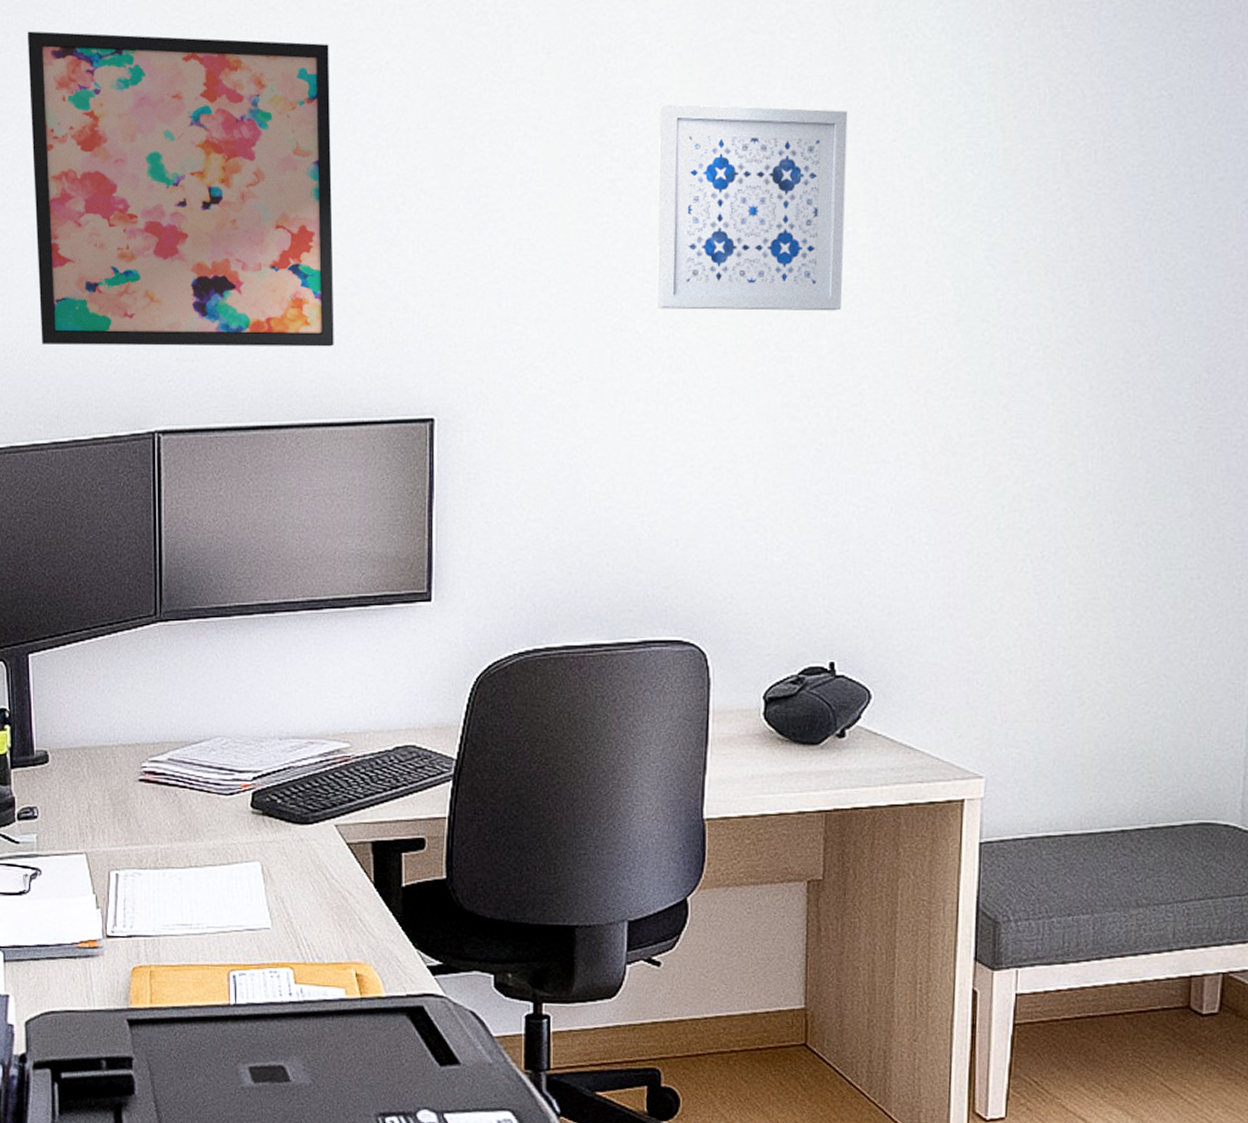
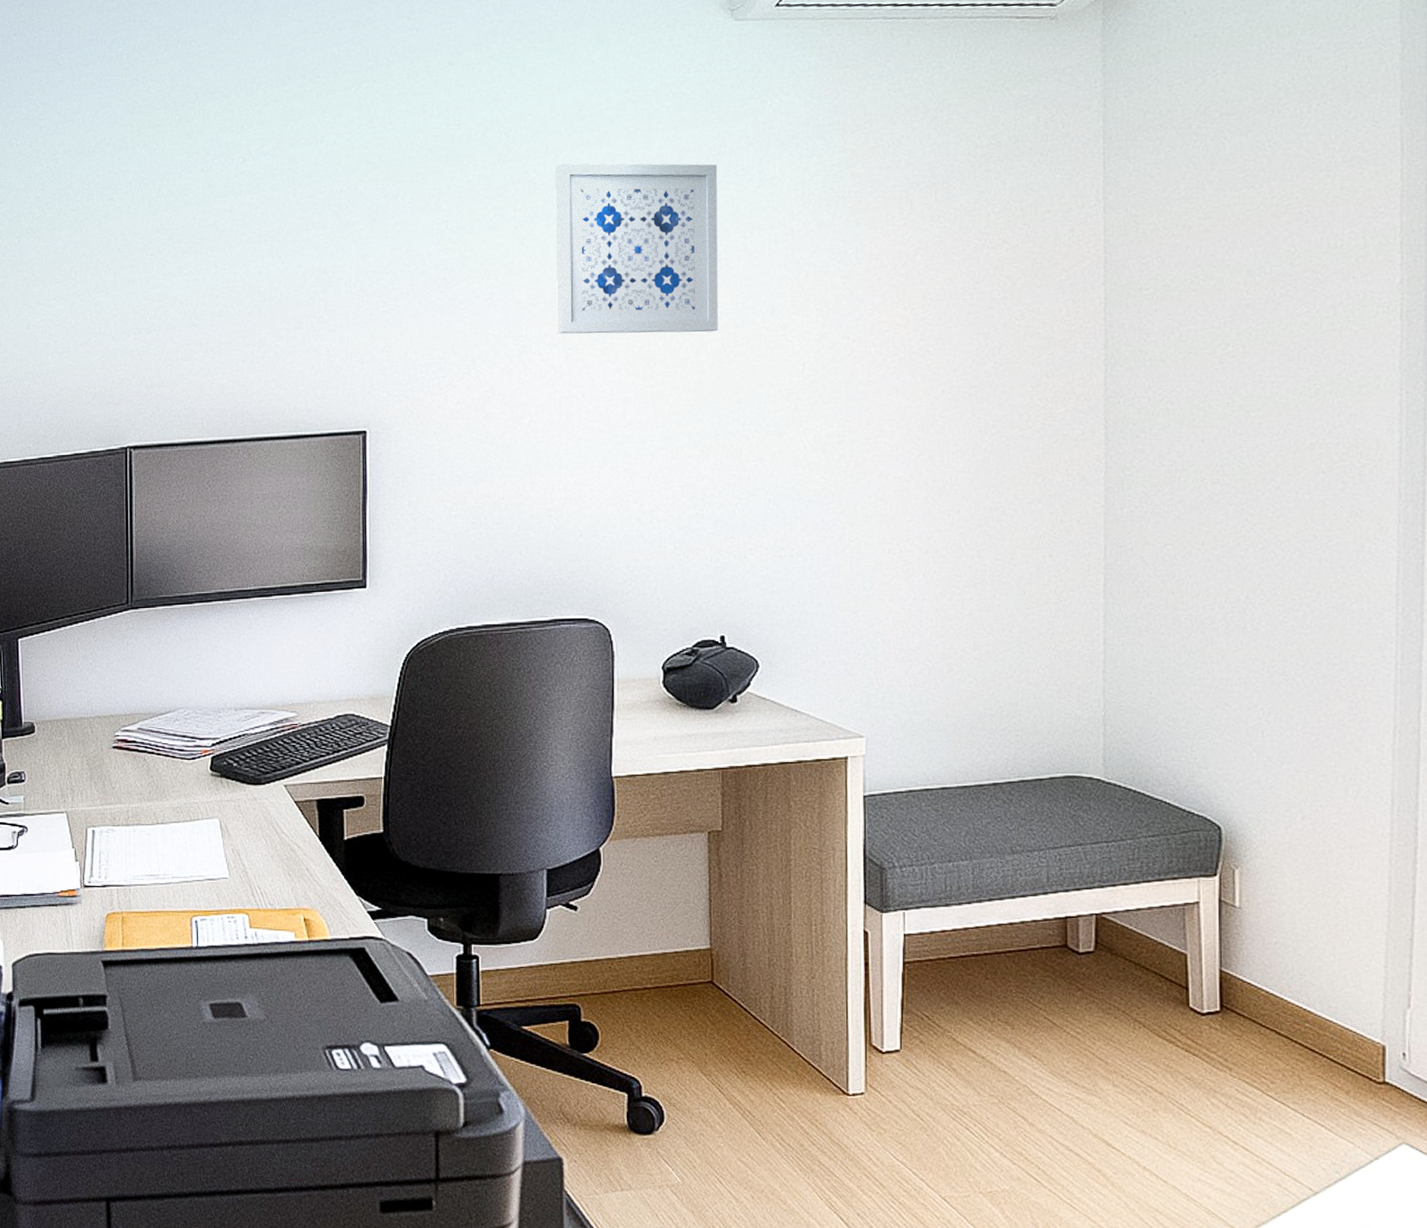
wall art: present [27,31,334,347] -> none [22,120,280,377]

